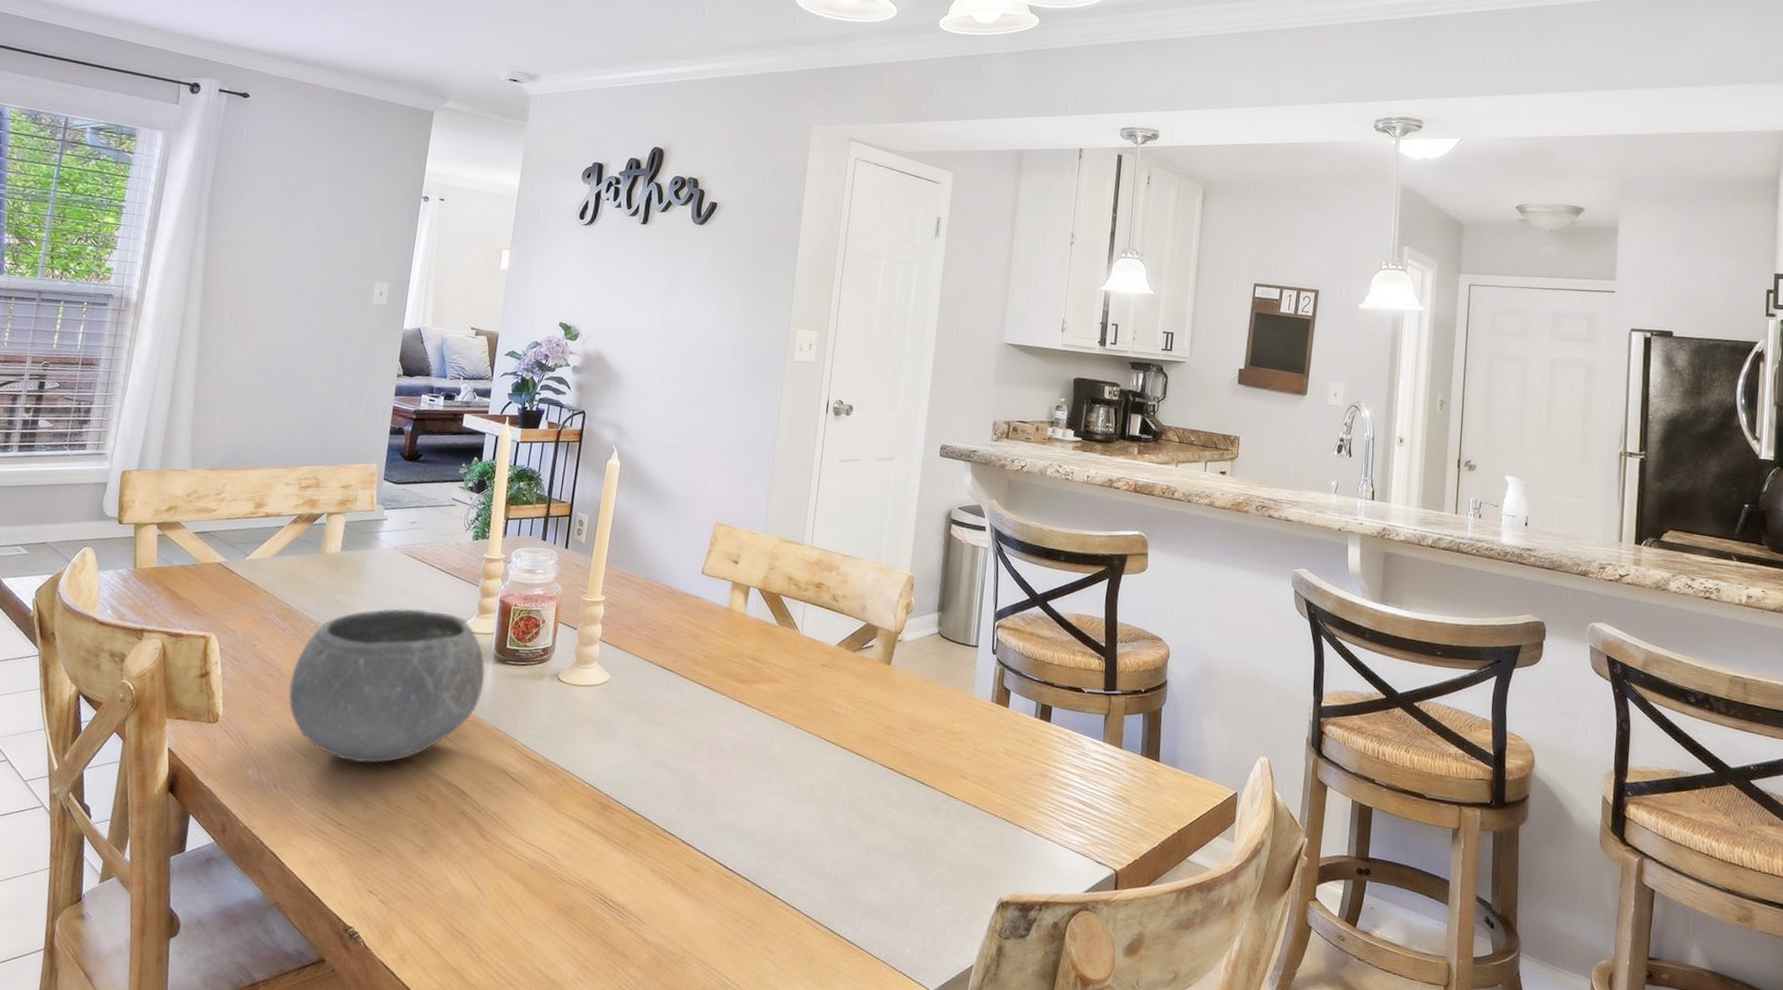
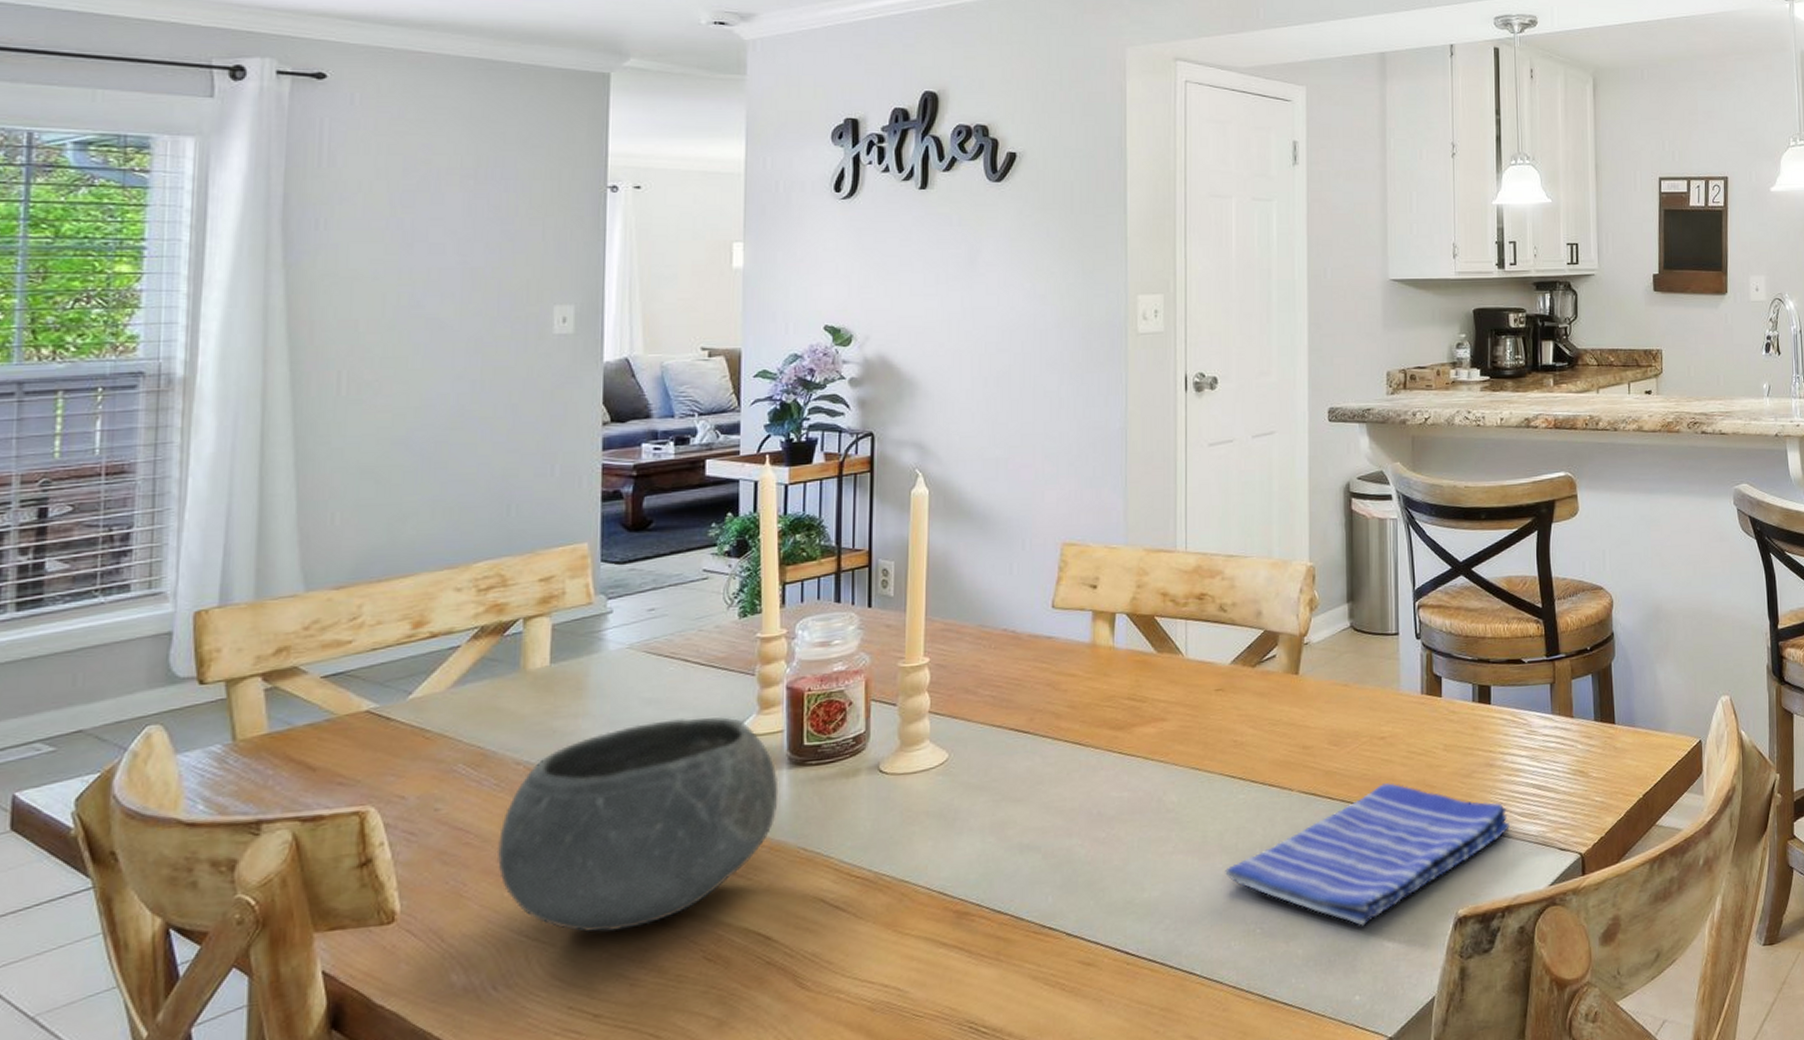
dish towel: none [812,772,1055,890] -> present [1225,783,1510,926]

